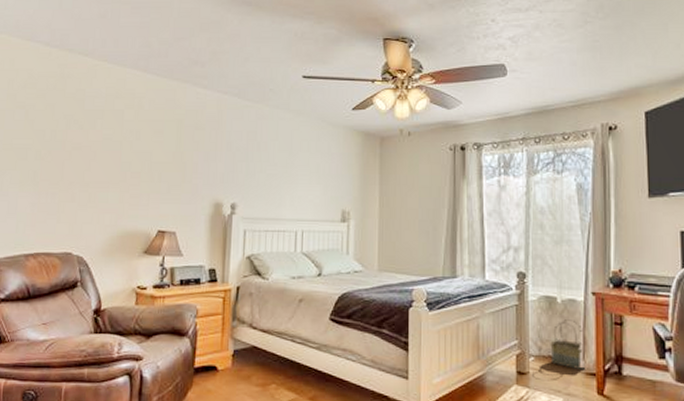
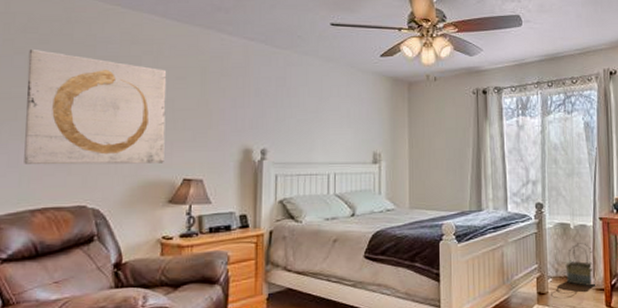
wall art: none [21,104,146,215] -> present [24,50,167,165]

